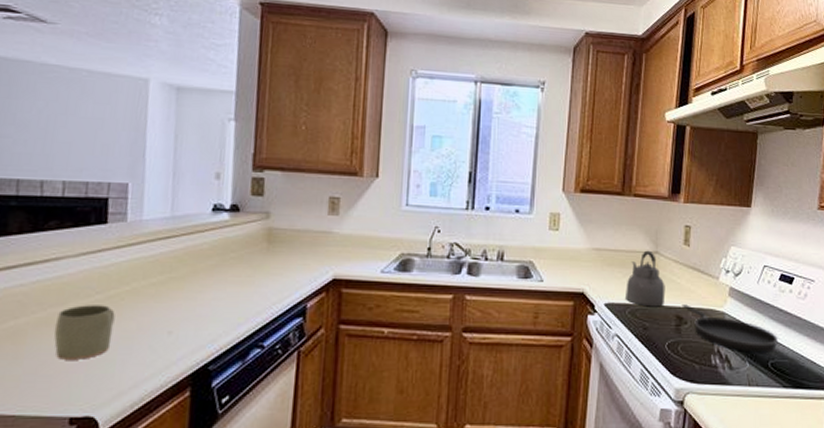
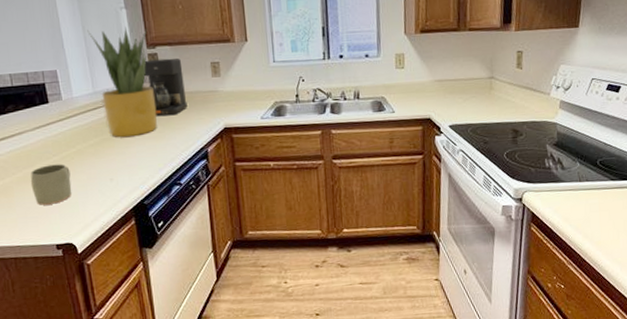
planter: none [180,139,258,279] -> present [87,27,157,138]
coffee maker: none [242,185,293,255] -> present [144,58,188,116]
kettle: present [626,250,666,307] -> none [466,76,502,125]
frying pan: present [682,304,778,353] -> none [517,119,605,155]

